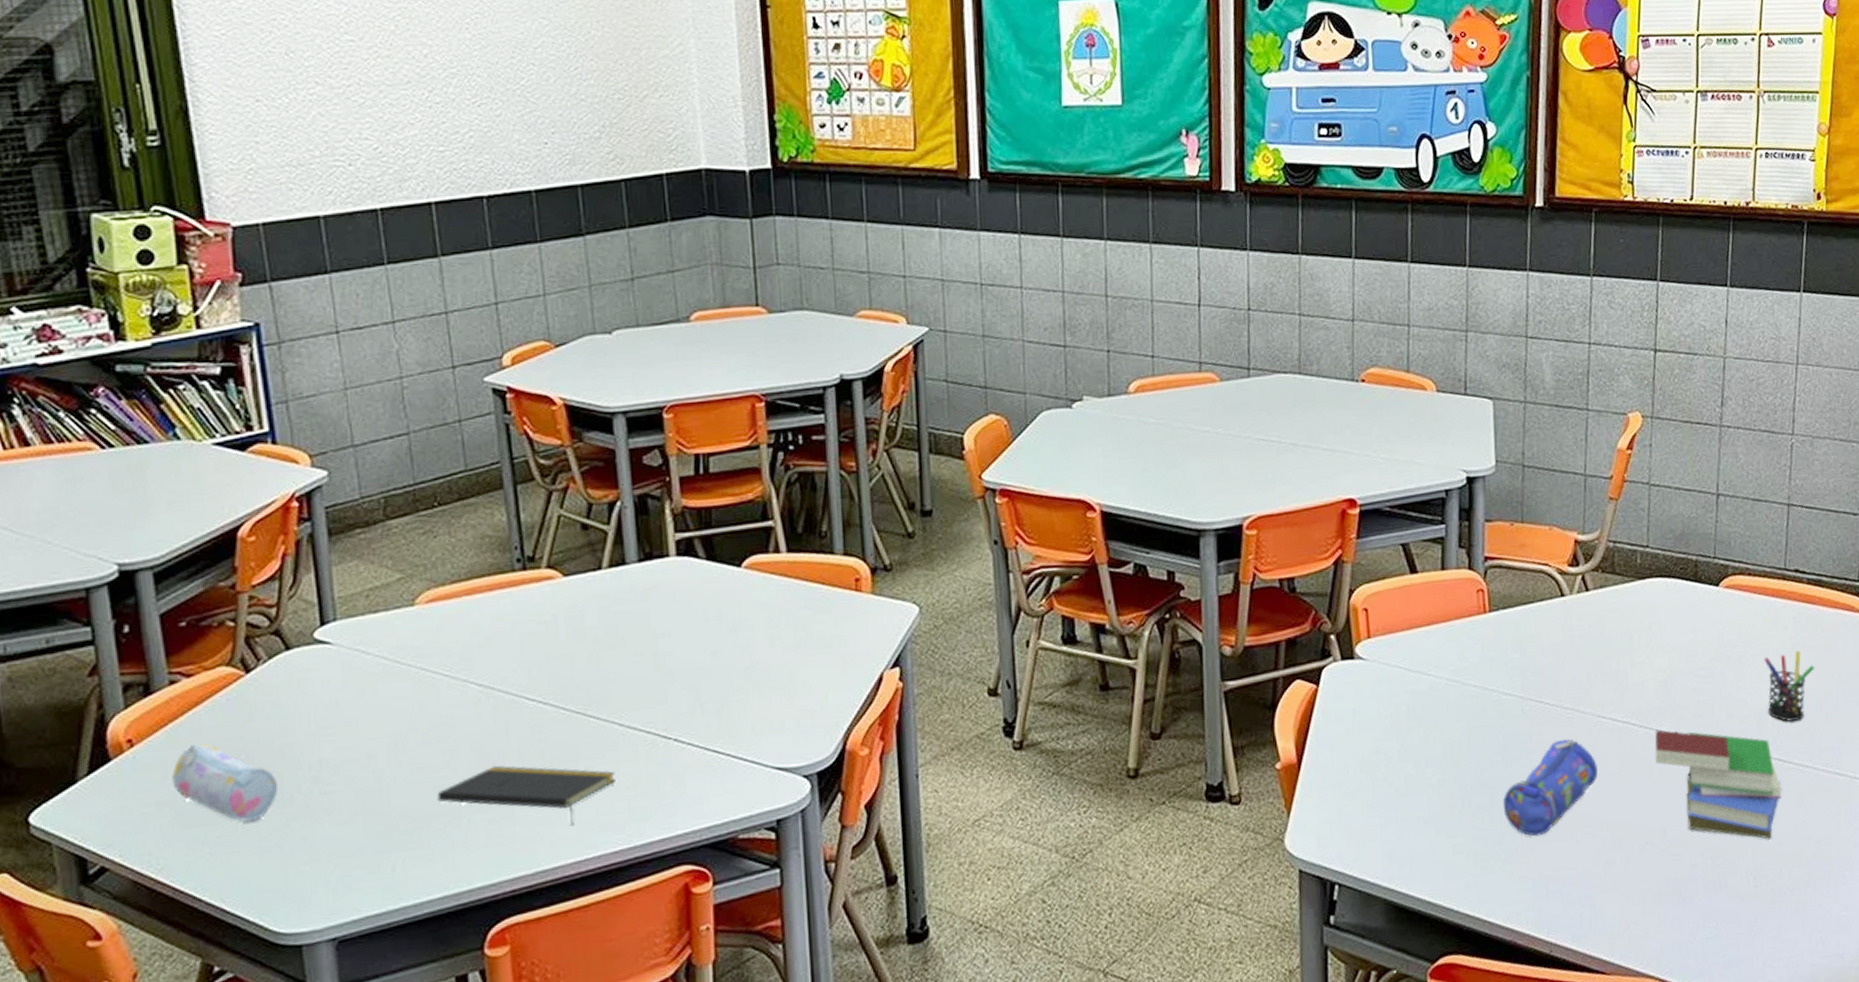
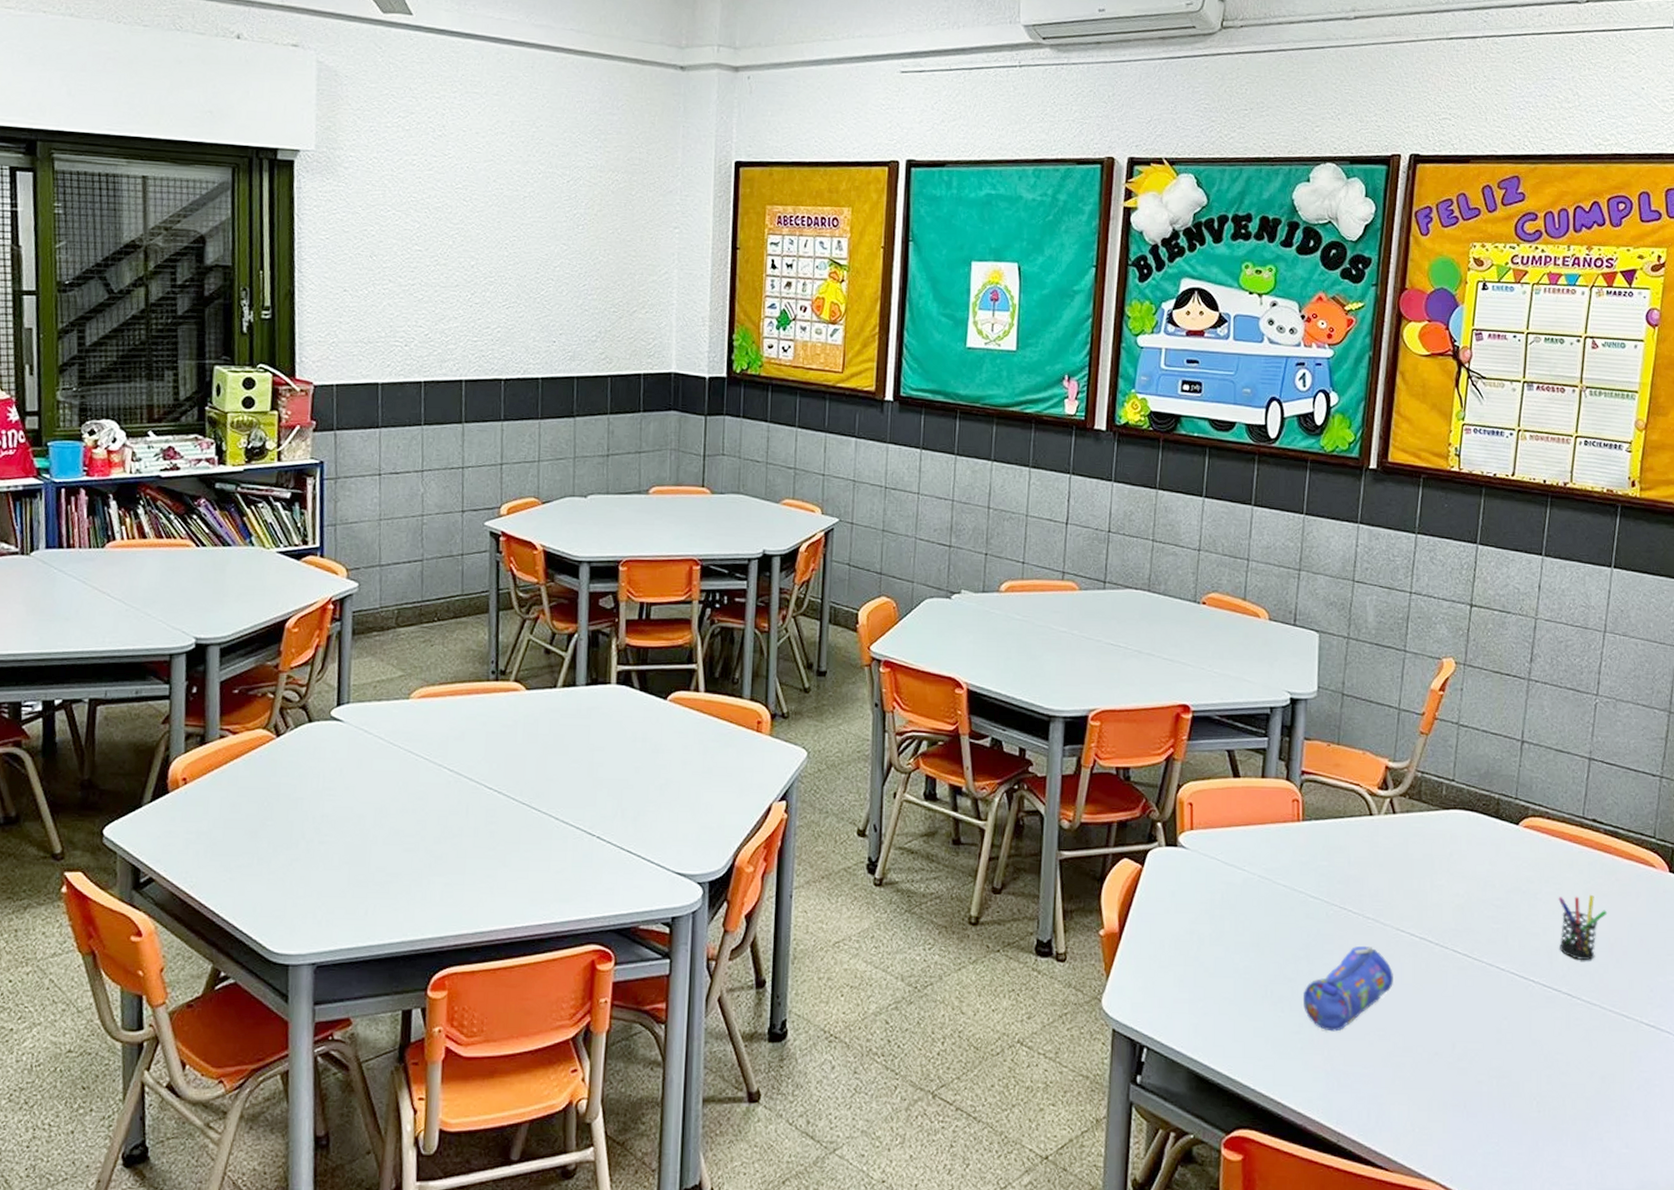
pencil case: present [172,743,279,822] -> none [210,789,289,857]
notepad: present [437,765,615,826] -> none [407,838,547,898]
book: present [1654,729,1782,839] -> none [1447,949,1569,1068]

